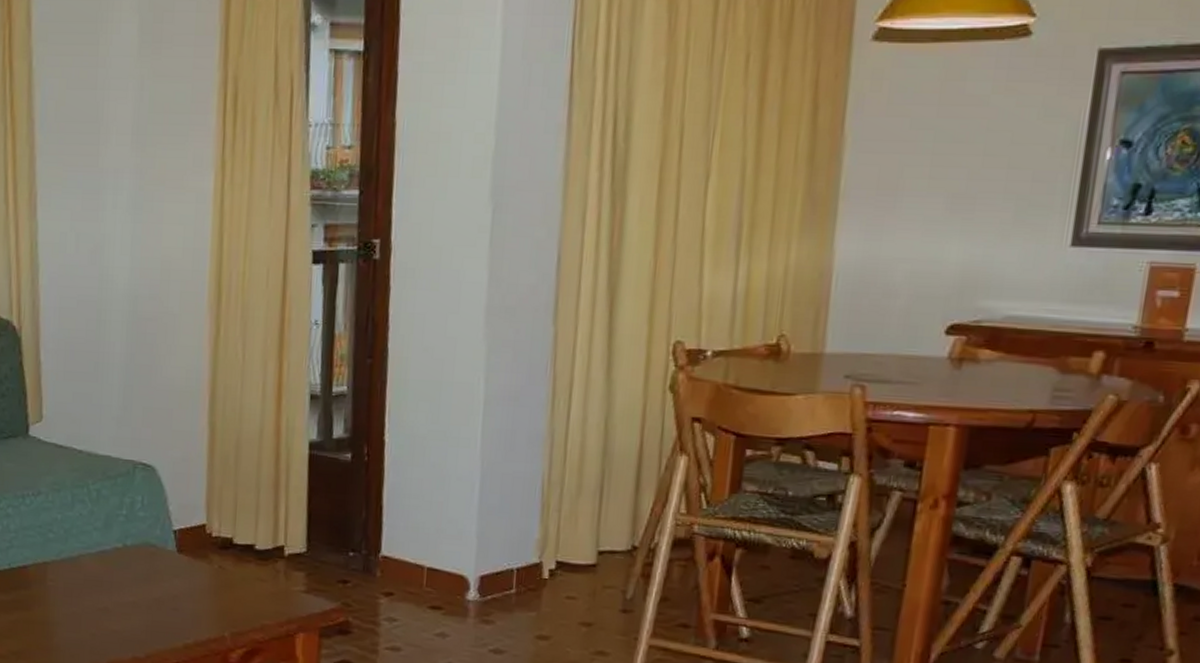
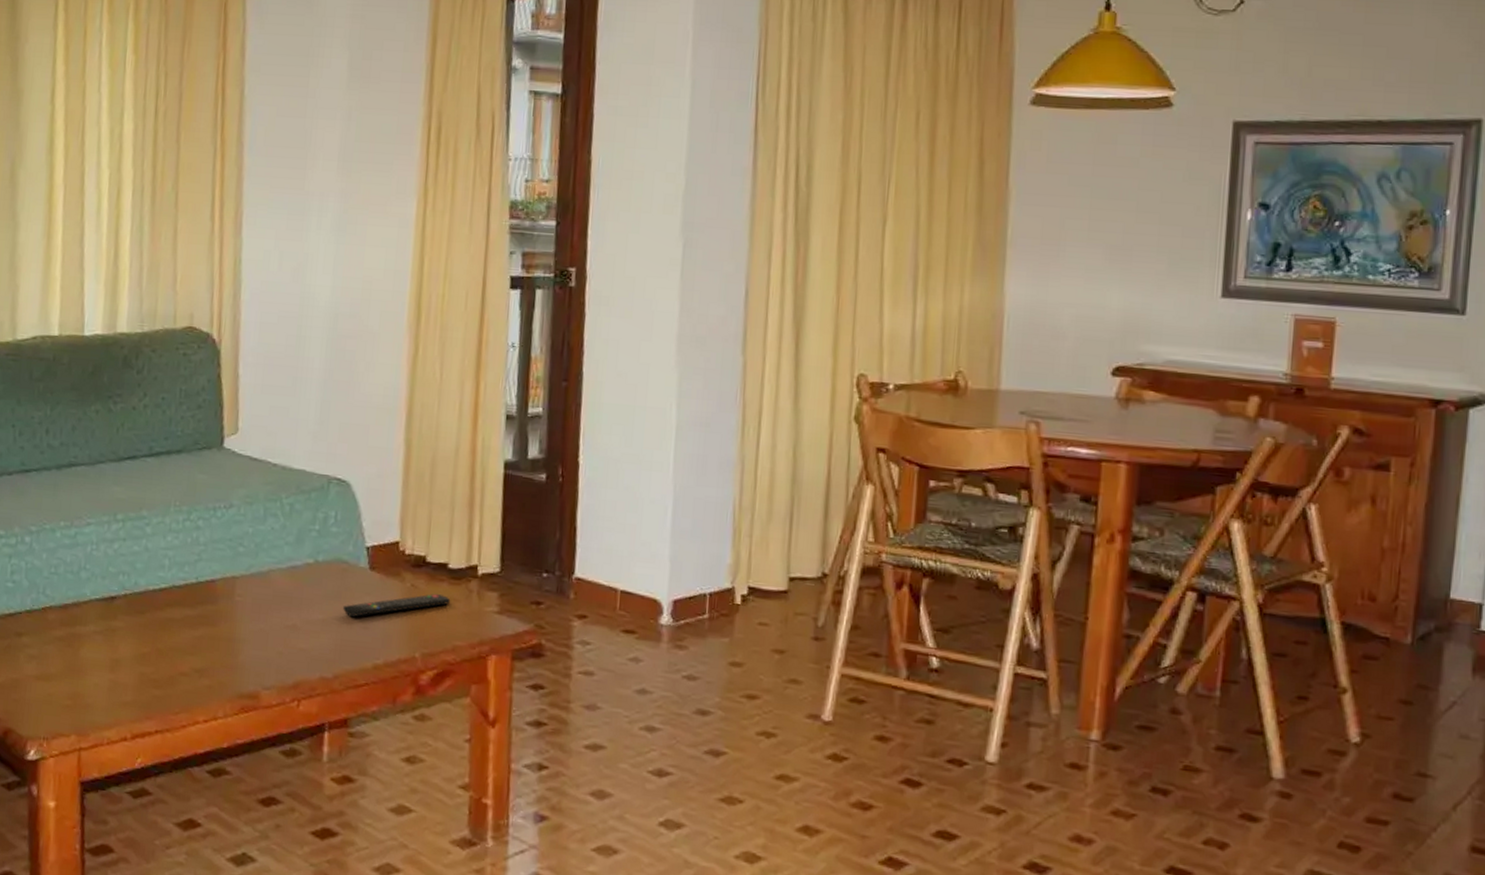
remote control: none [153,575,258,599] -> present [343,594,451,618]

